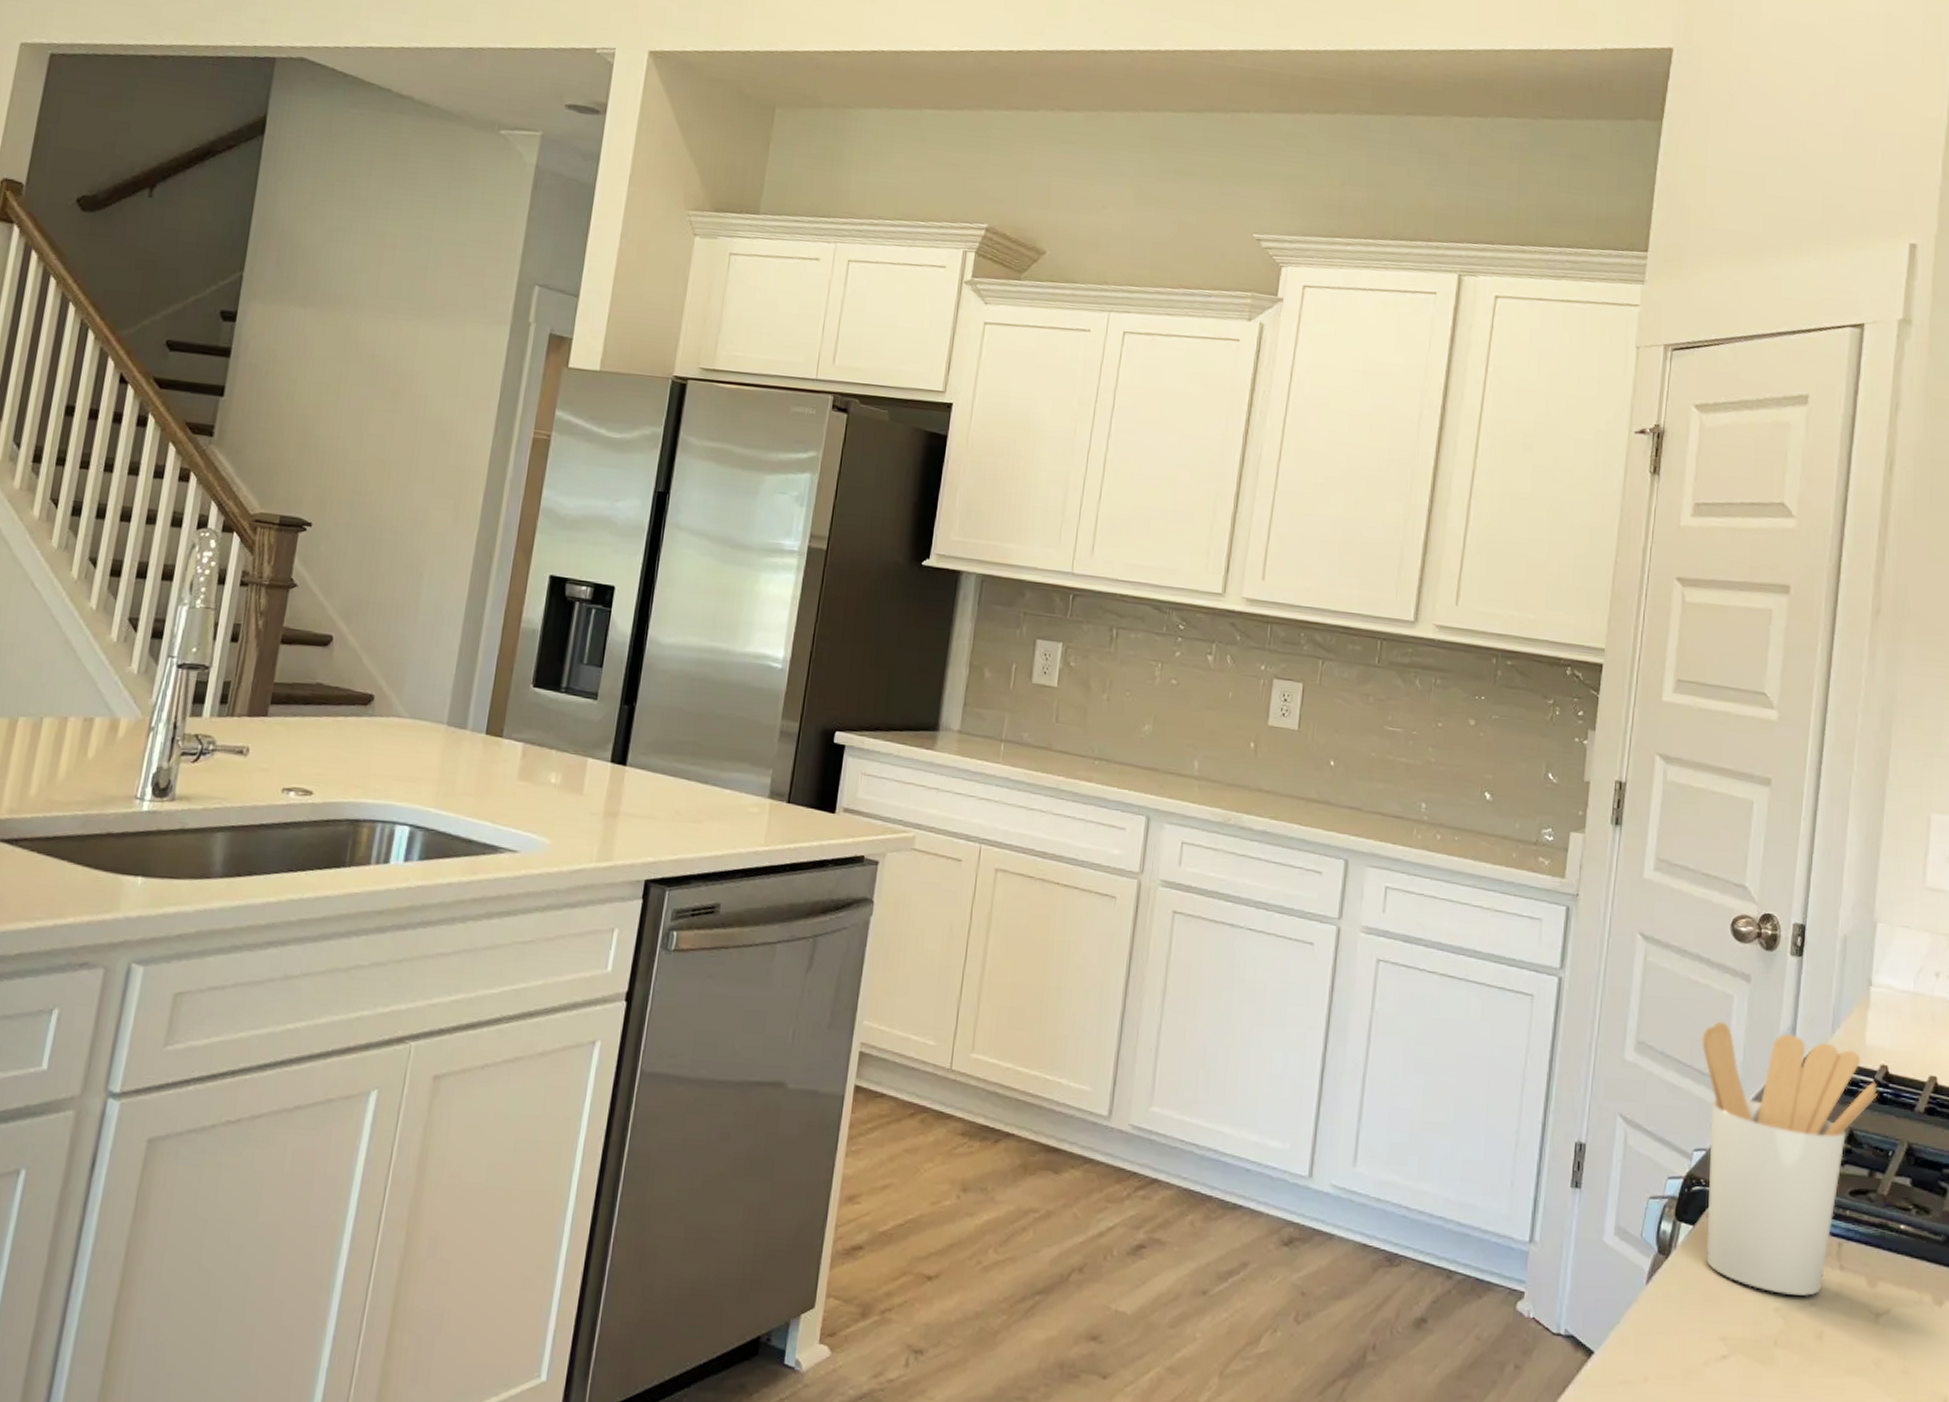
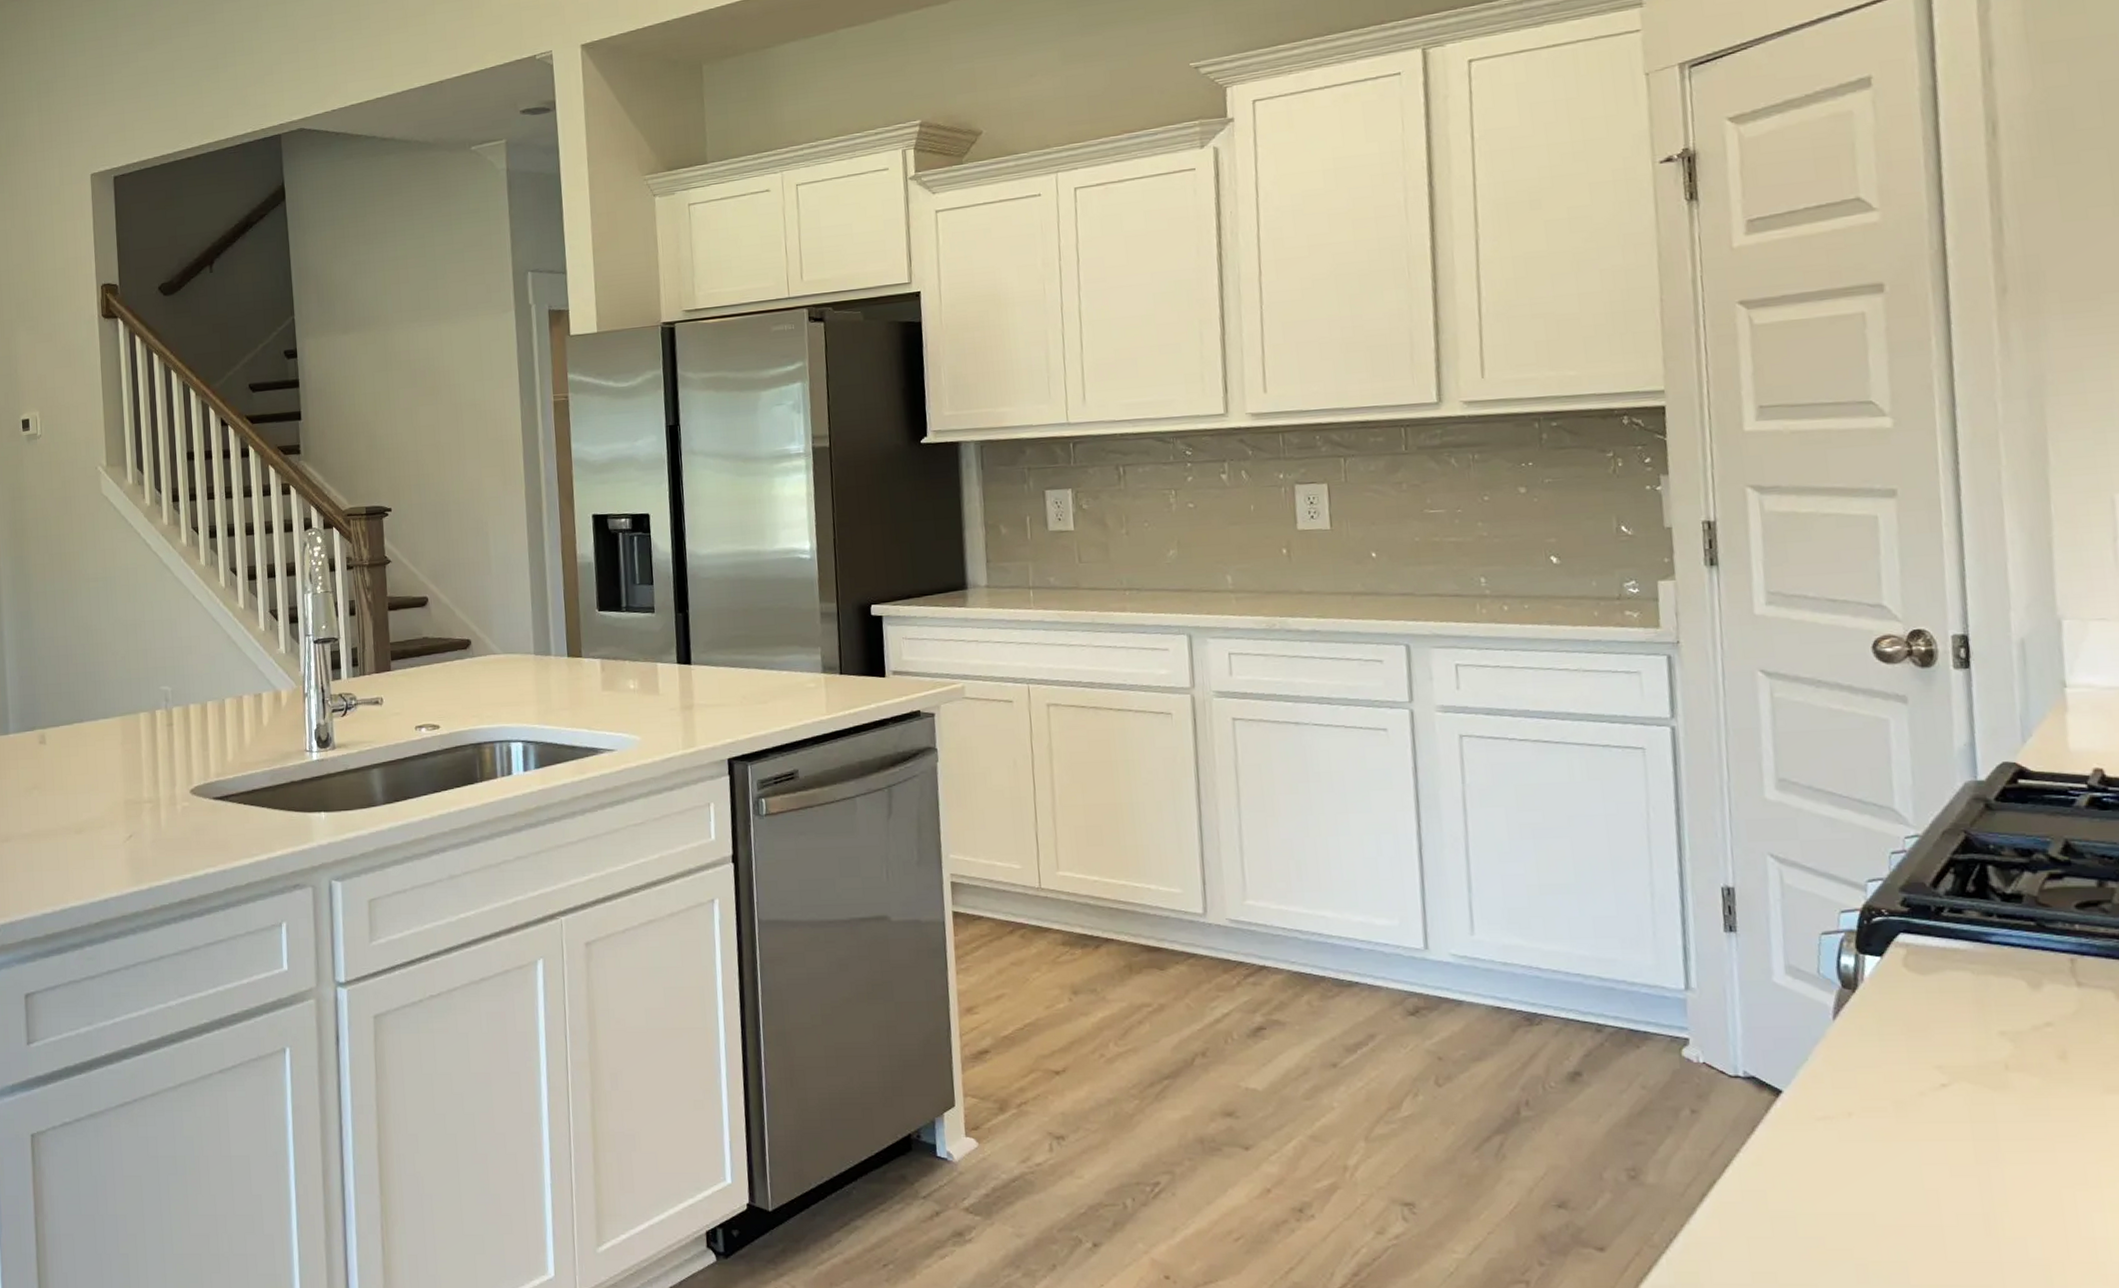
utensil holder: present [1701,1021,1878,1296] -> none [1855,747,2095,1017]

